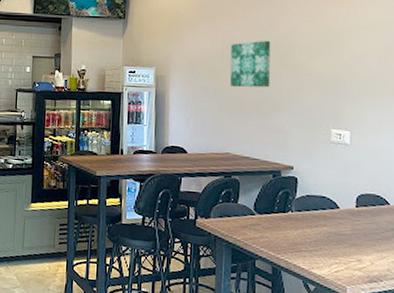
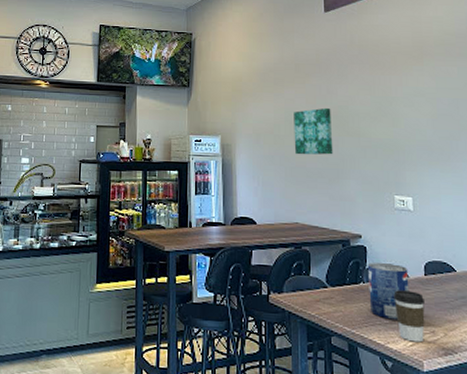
pop: none [296,193,339,248] -> present [368,262,409,320]
coffee cup: none [322,220,355,270] -> present [393,290,426,343]

